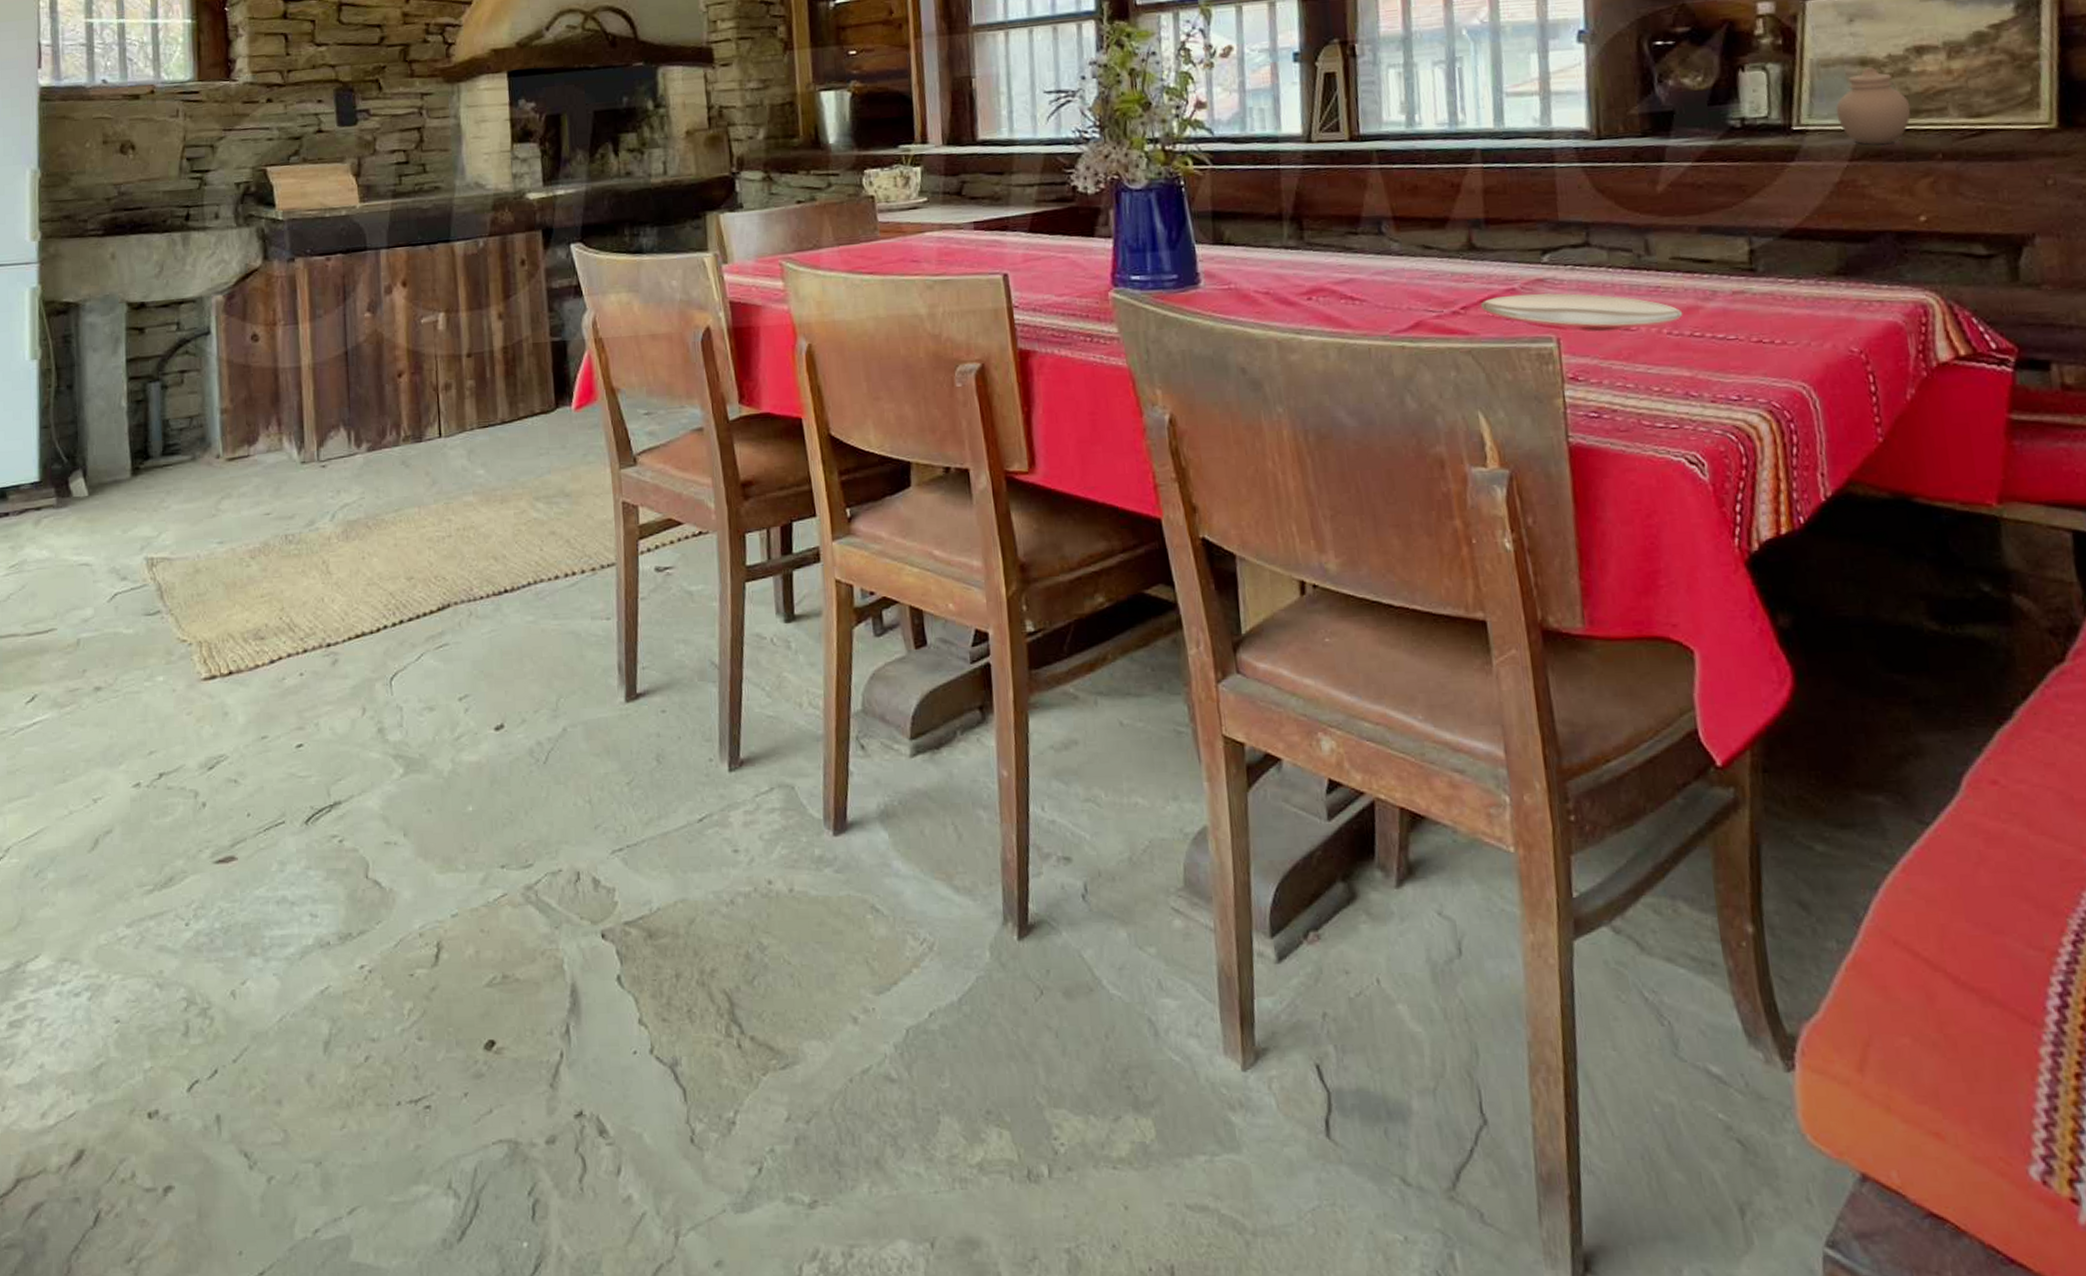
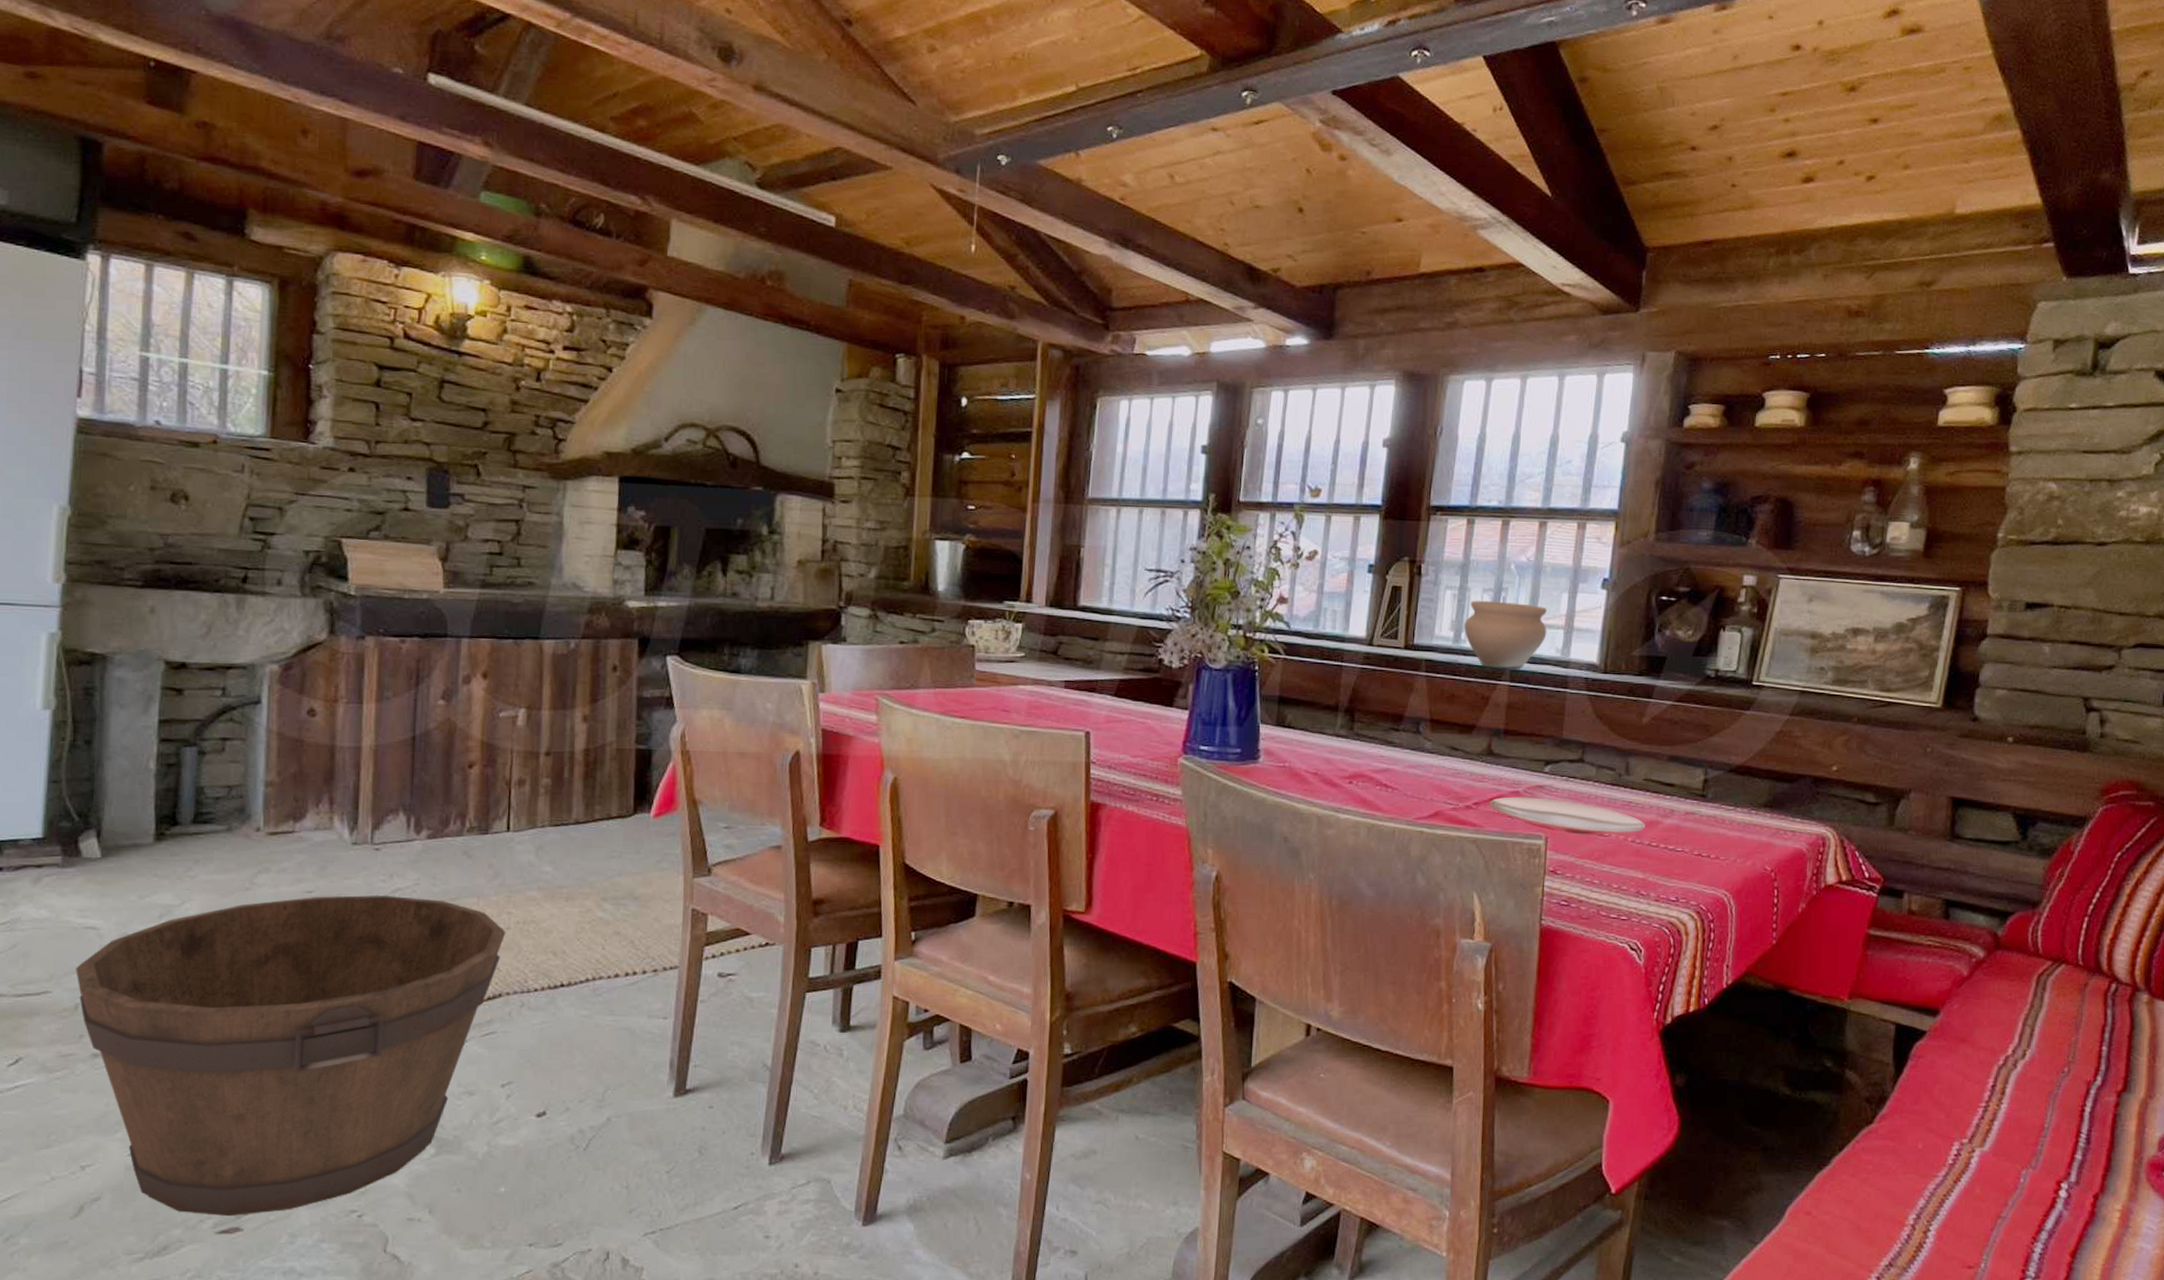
wooden barrel: none [75,511,448,845] -> present [76,895,506,1216]
ceramic pot: none [1416,72,1519,153] -> present [1464,600,1547,671]
jar: present [1835,67,1911,145] -> none [1787,641,1842,704]

